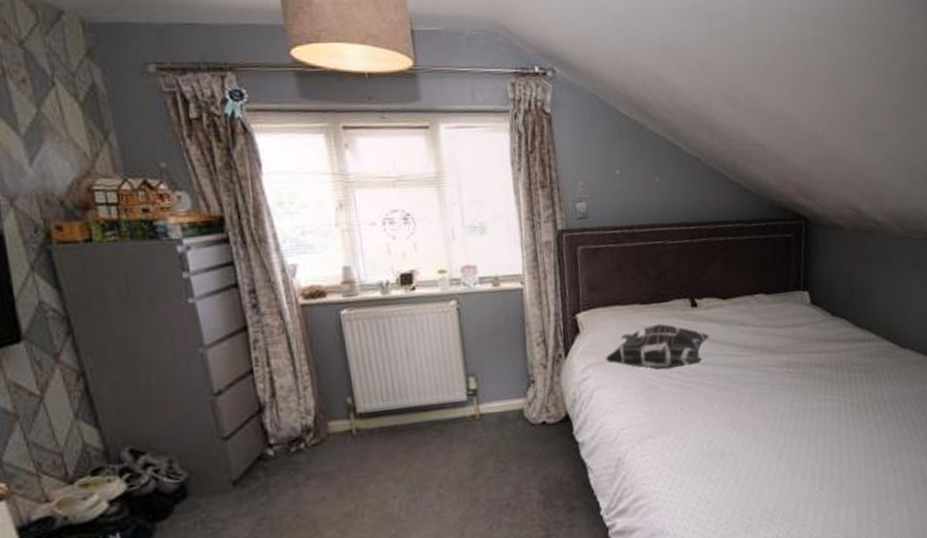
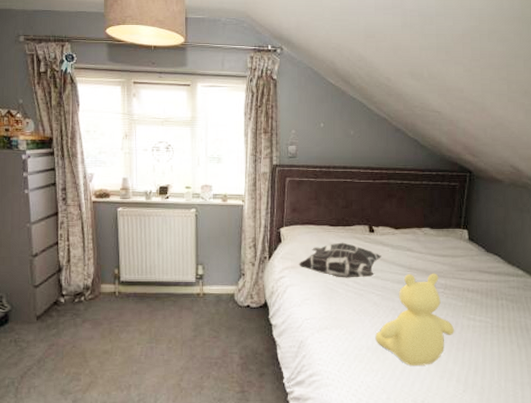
teddy bear: none [711,349,804,468] -> present [375,273,455,366]

